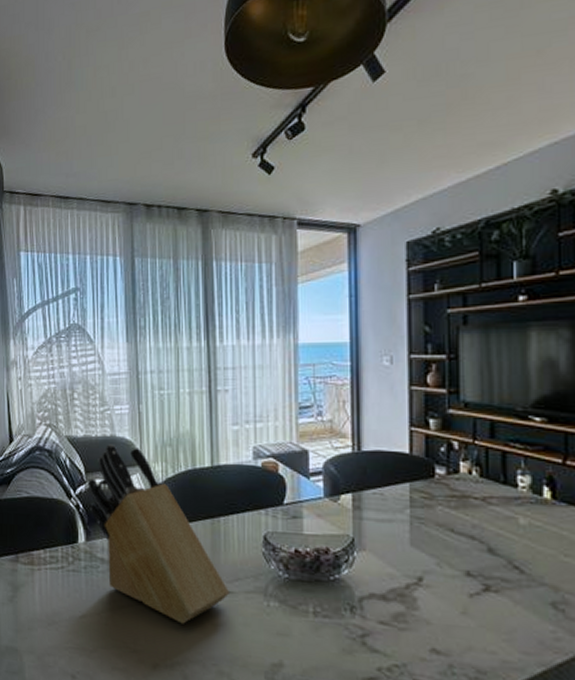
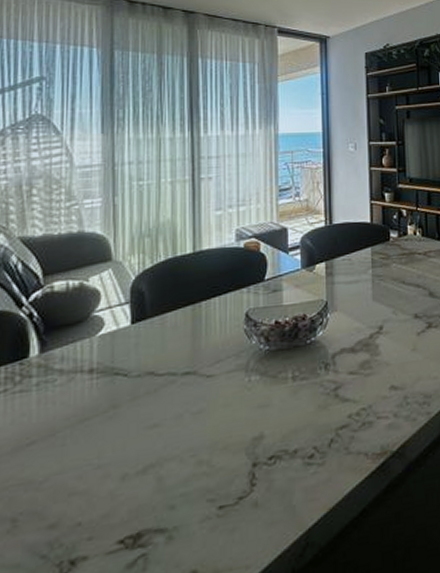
knife block: present [87,444,231,624] -> none [45,241,211,422]

